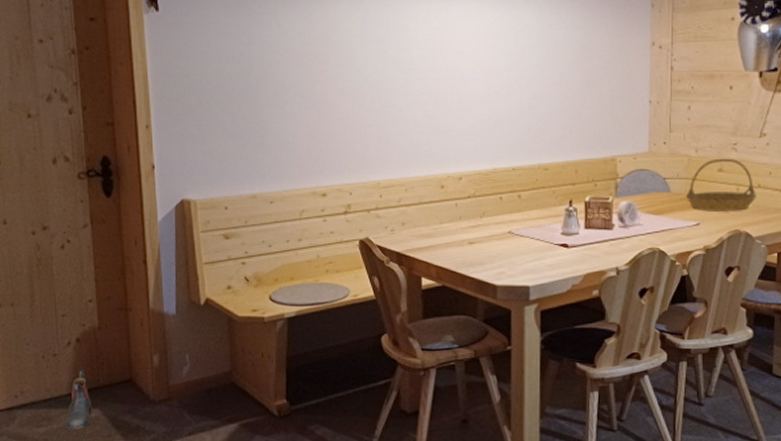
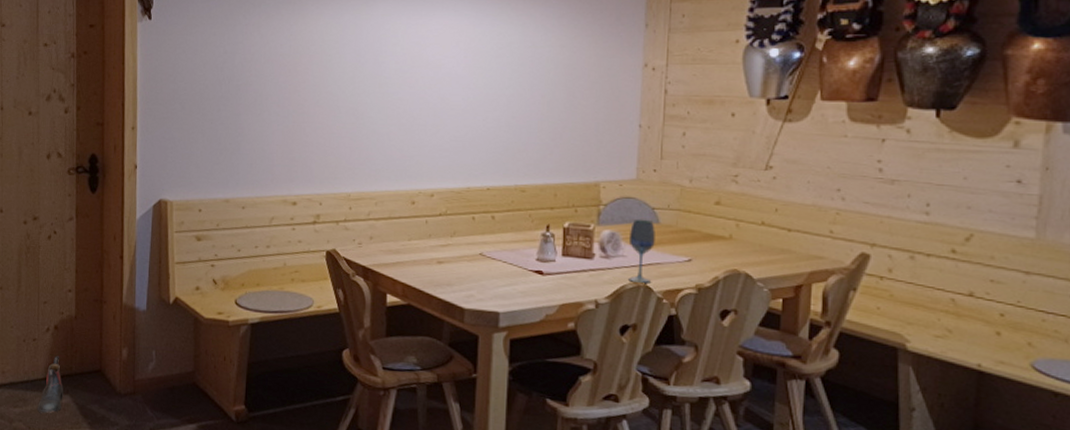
wineglass: none [644,189,667,249] -> present [628,219,655,284]
basket: present [685,158,756,211] -> none [676,190,759,249]

